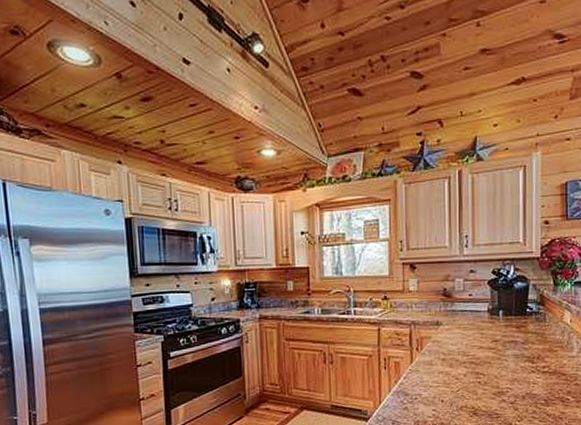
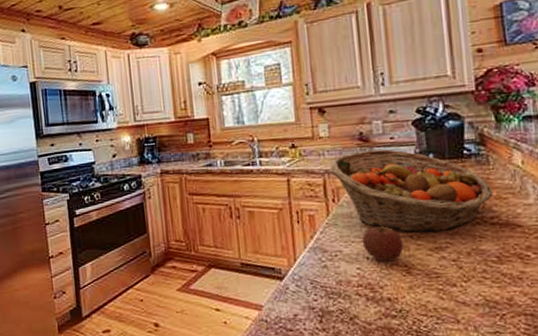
fruit basket: none [417,304,546,380] -> present [330,149,493,234]
apple: none [439,373,472,404] -> present [362,226,404,262]

